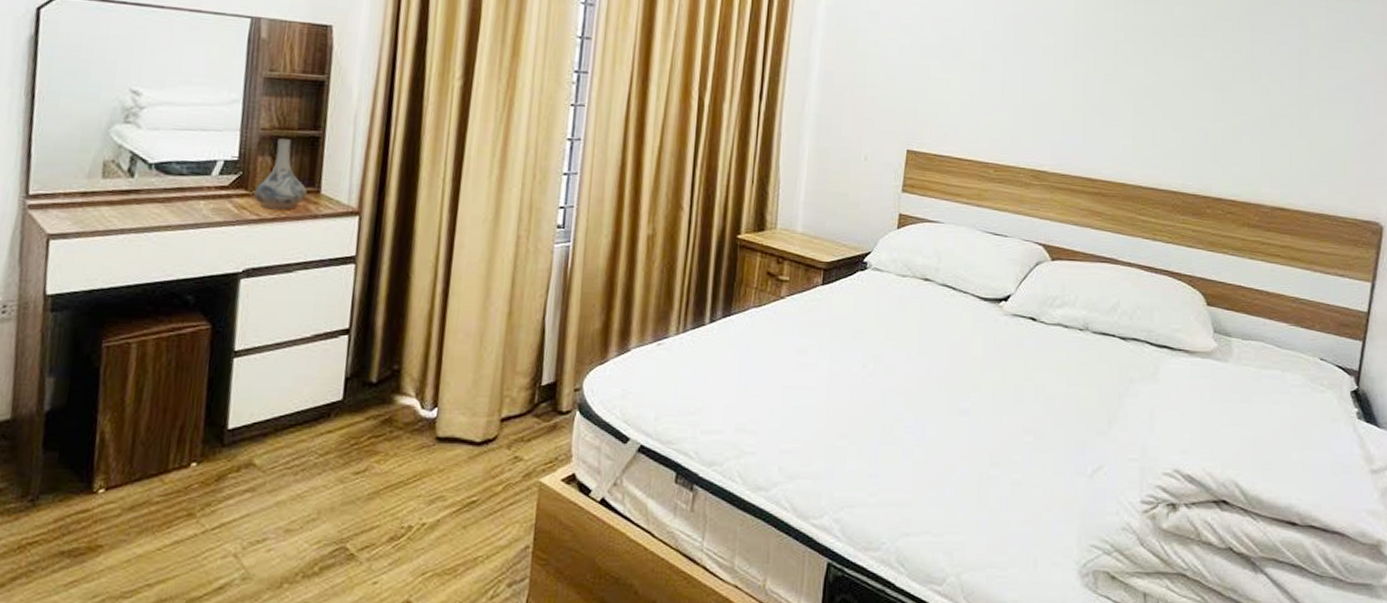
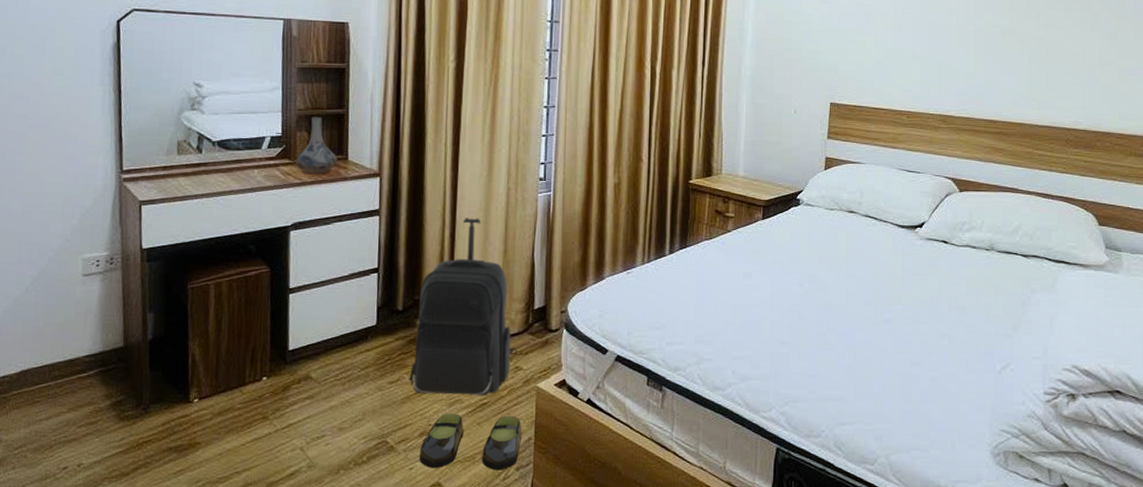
rolling backpack: none [379,270,517,493] -> present [409,218,517,396]
slippers: none [386,513,519,587] -> present [419,413,523,470]

